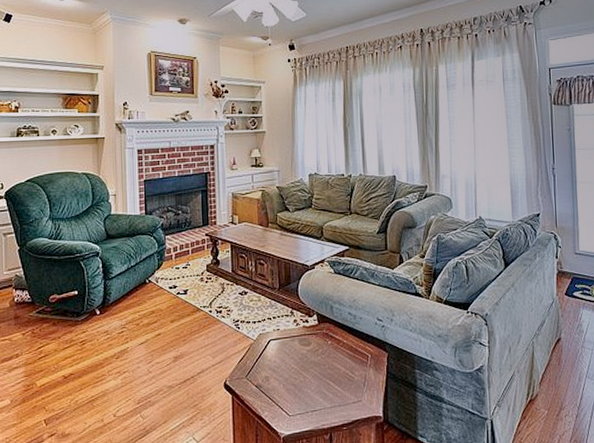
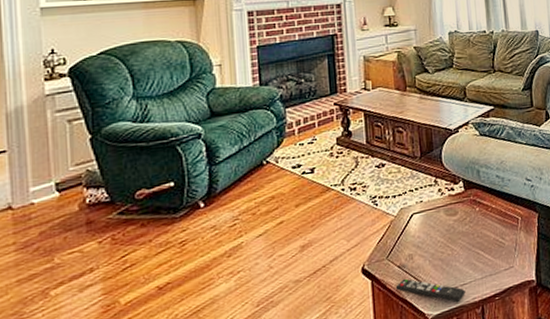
remote control: none [252,397,315,427] -> present [395,278,466,303]

